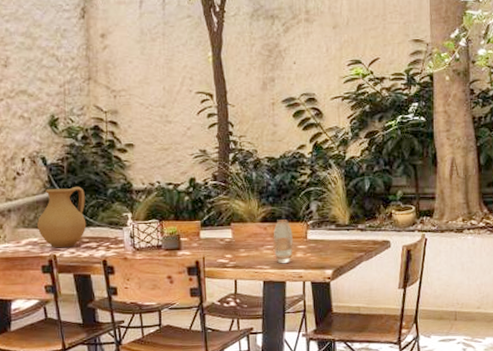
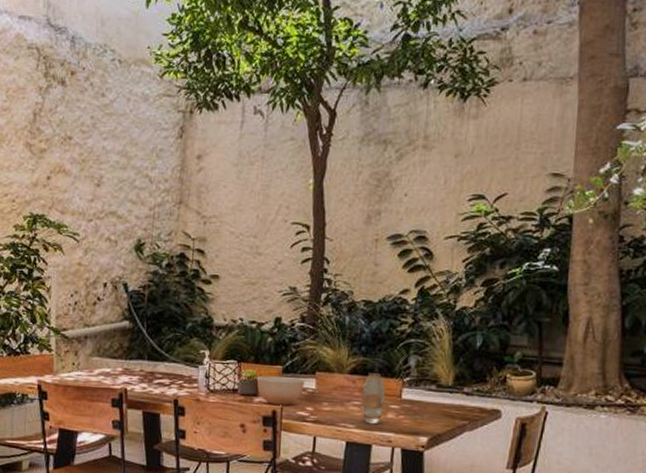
pitcher: present [36,186,87,248] -> none [111,316,163,382]
bowl: none [178,230,223,256] -> present [256,376,306,405]

